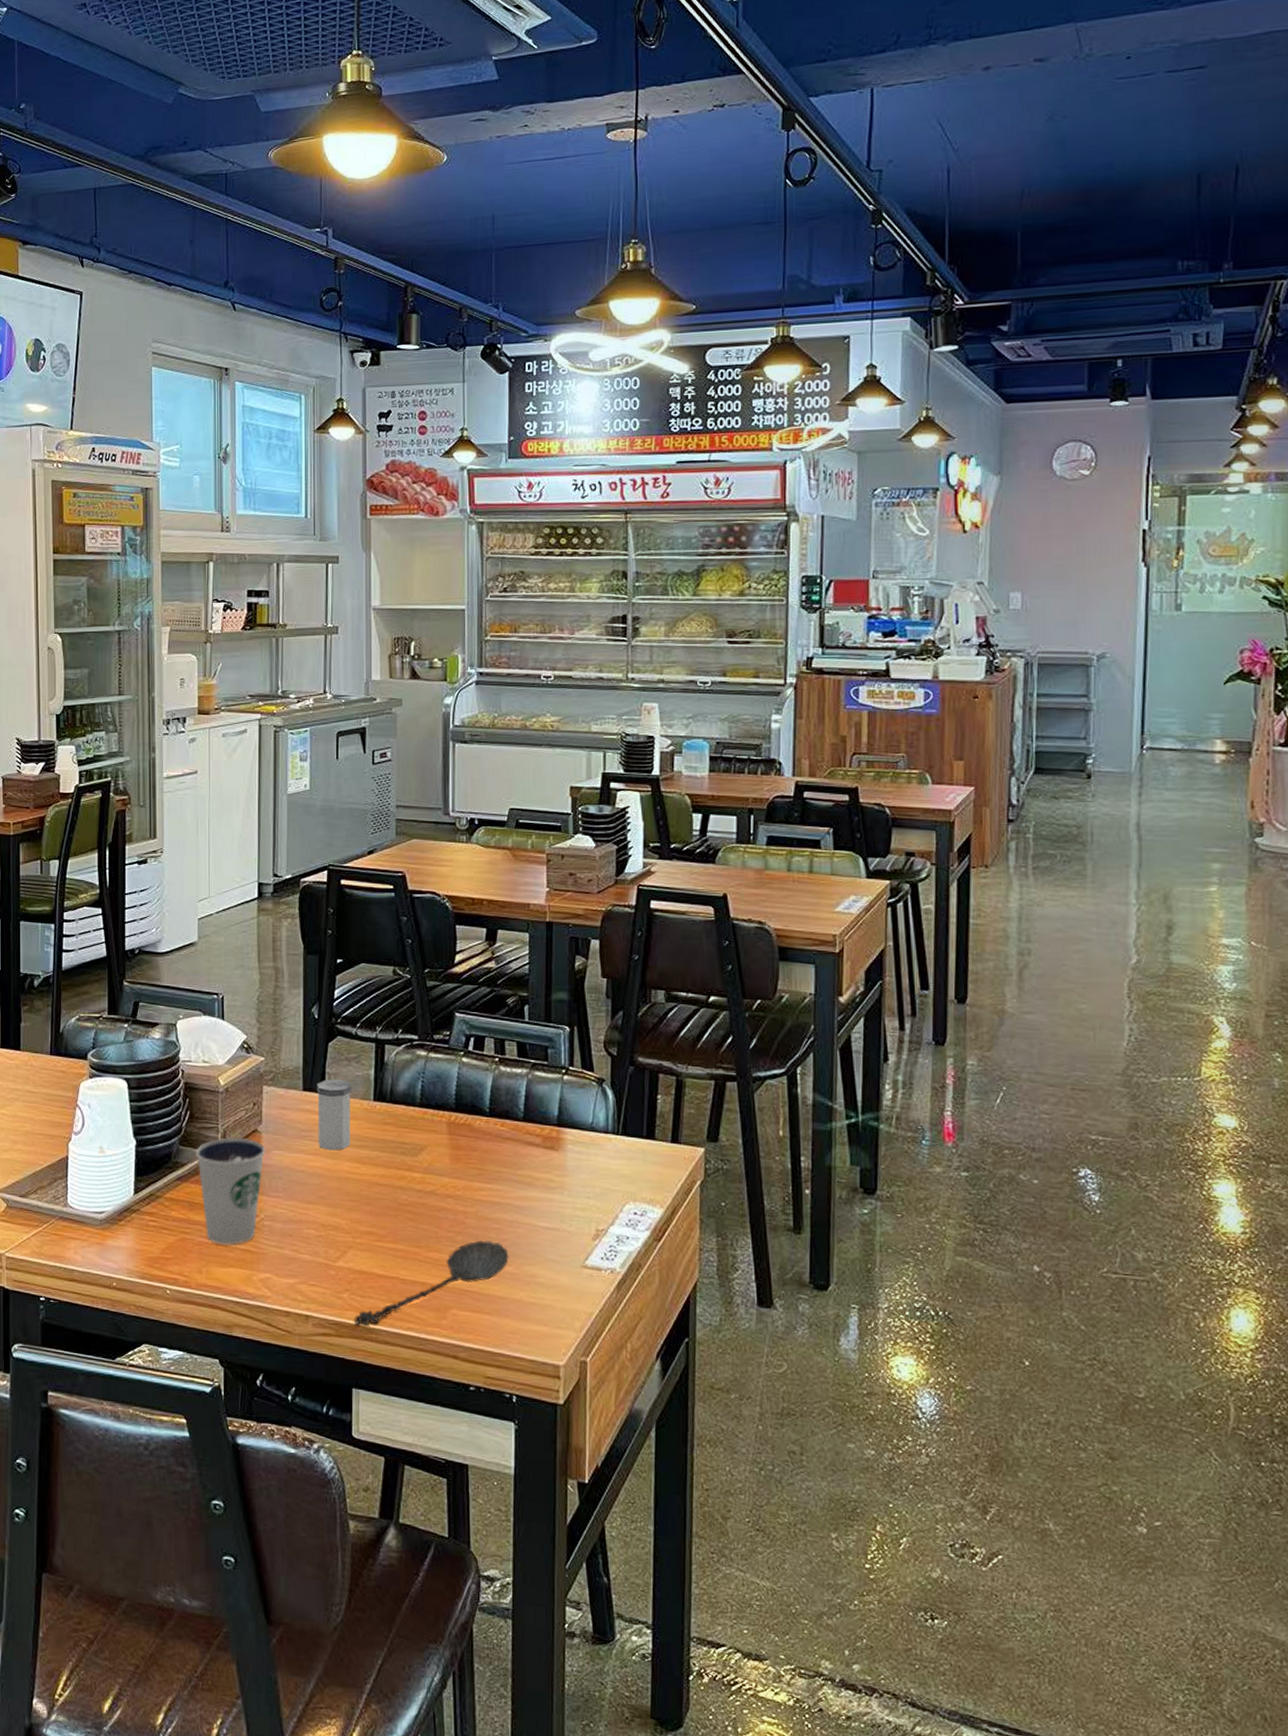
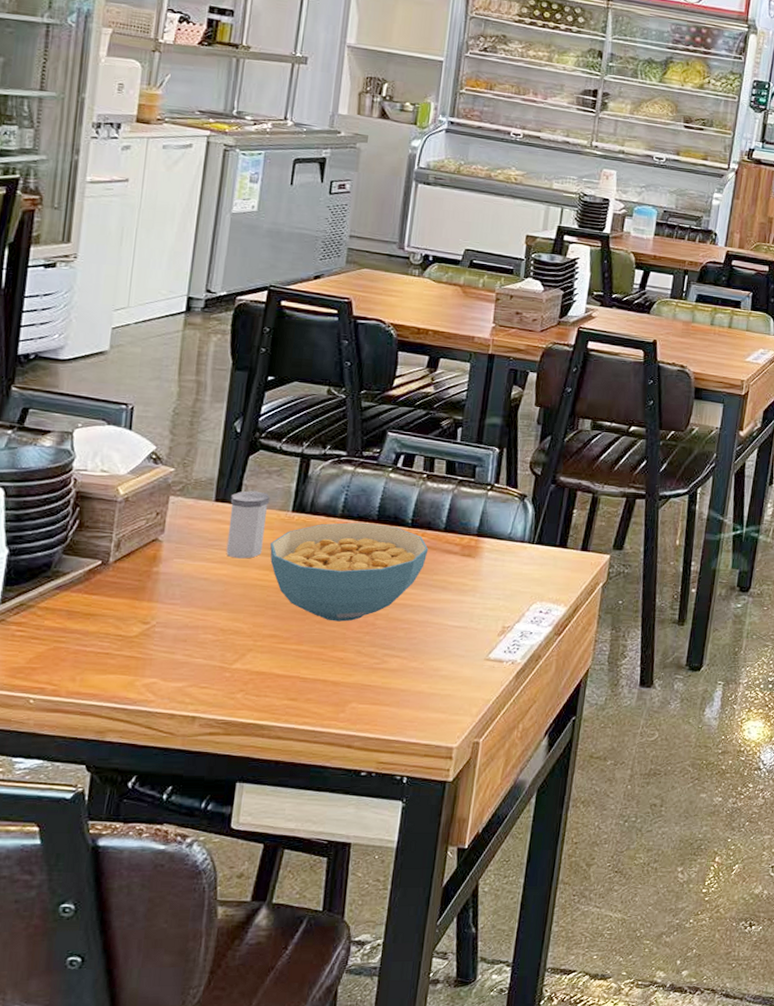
dixie cup: present [195,1137,266,1245] -> none [81,546,166,652]
spoon: present [355,1240,510,1326] -> none [246,639,416,724]
cereal bowl: none [356,1111,510,1220] -> present [269,522,429,622]

